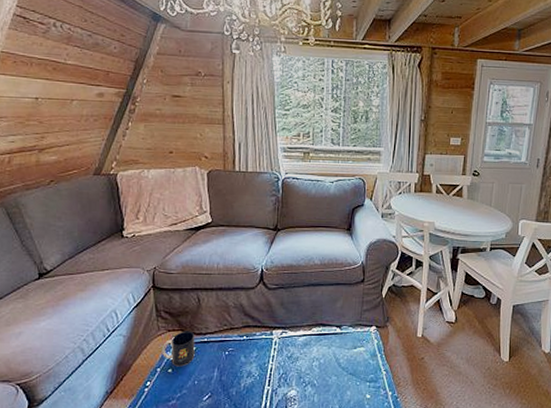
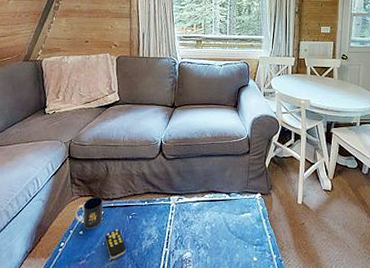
remote control: none [198,366,223,399] -> present [105,229,127,259]

